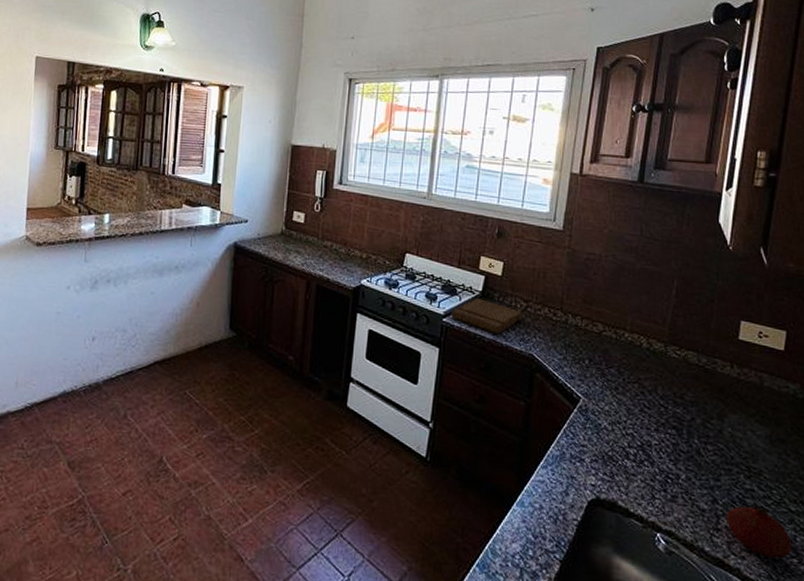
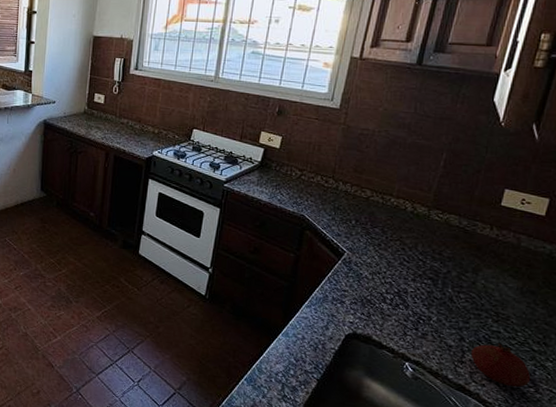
cutting board: present [452,298,522,335] -> none [232,167,296,198]

